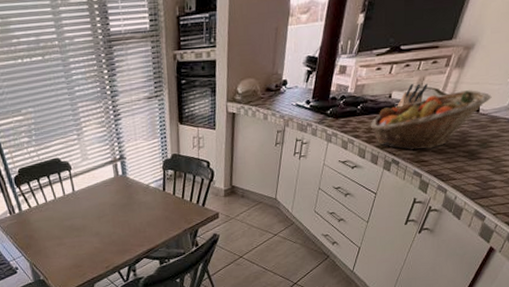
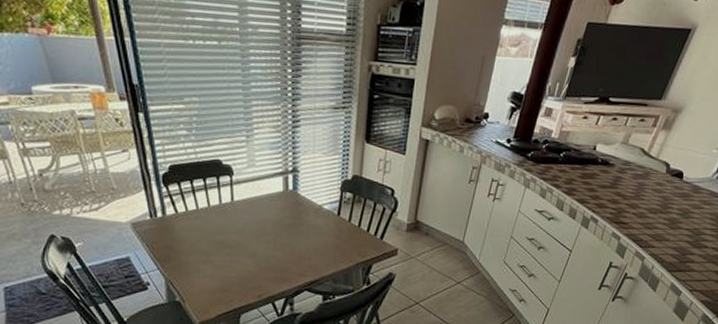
fruit basket: present [371,90,492,150] -> none [572,154,696,210]
knife block: present [397,83,428,107] -> none [600,139,633,162]

